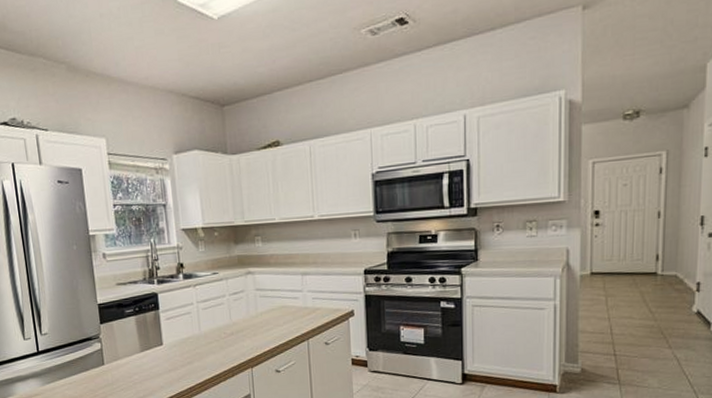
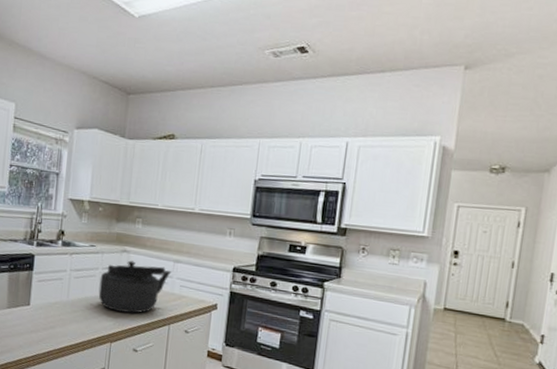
kettle: none [228,281,301,336] -> present [98,260,172,314]

